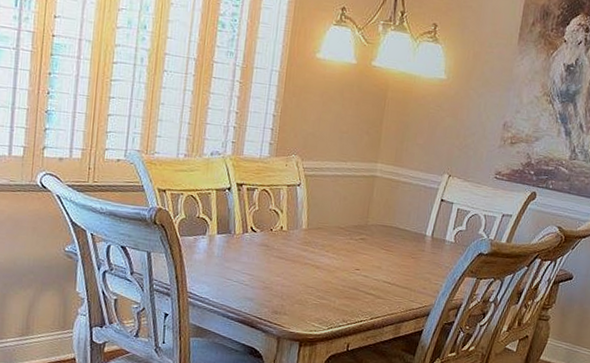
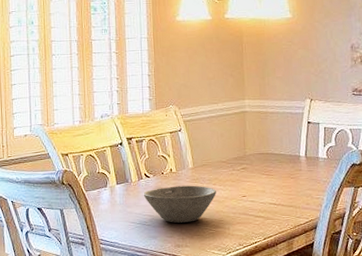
bowl: none [245,245,328,289] -> present [143,185,216,223]

